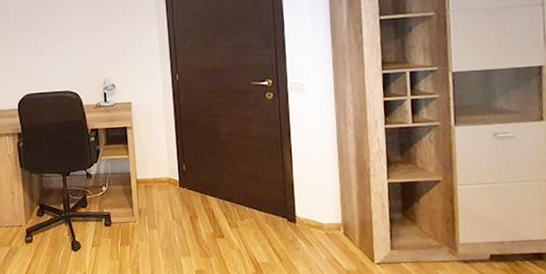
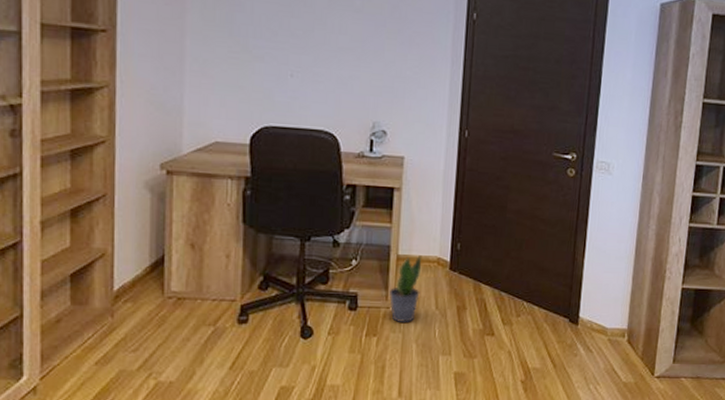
potted plant: none [134,178,159,234] -> present [388,255,422,324]

